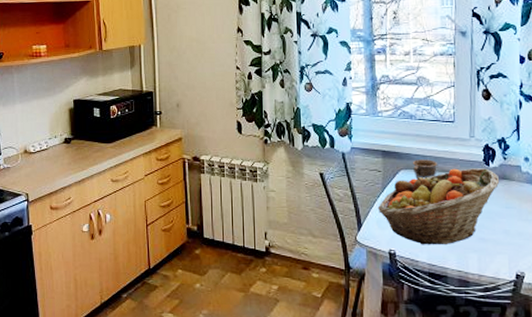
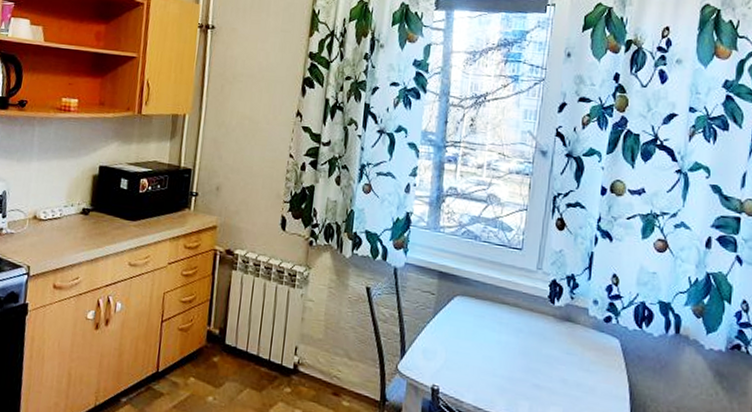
fruit basket: present [377,168,500,245] -> none [425,301,564,387]
mug: present [412,159,438,180] -> none [470,286,499,309]

